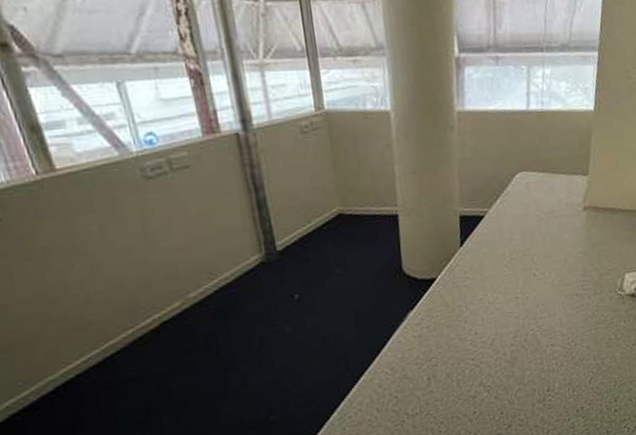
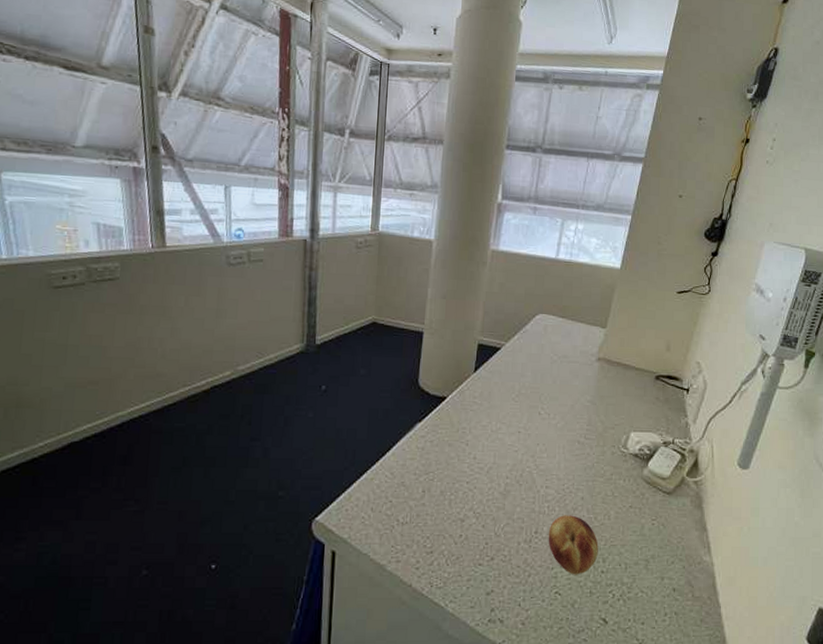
fruit: none [560,365,610,421] -> present [548,515,599,575]

